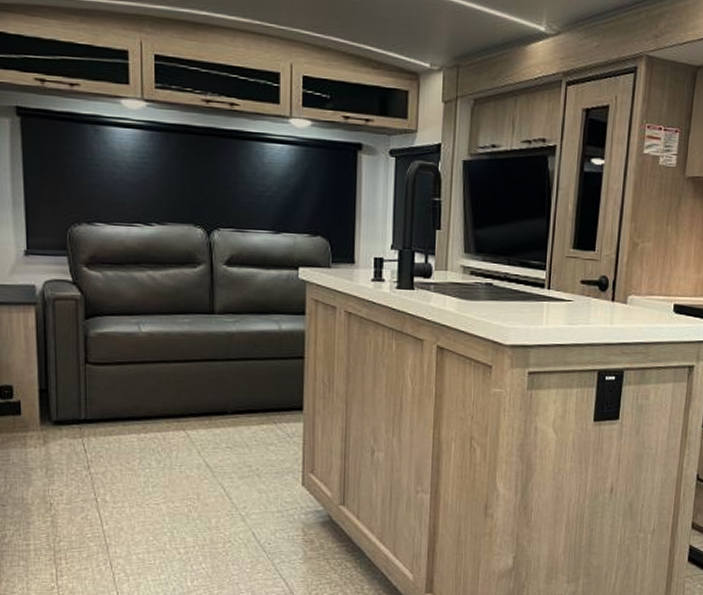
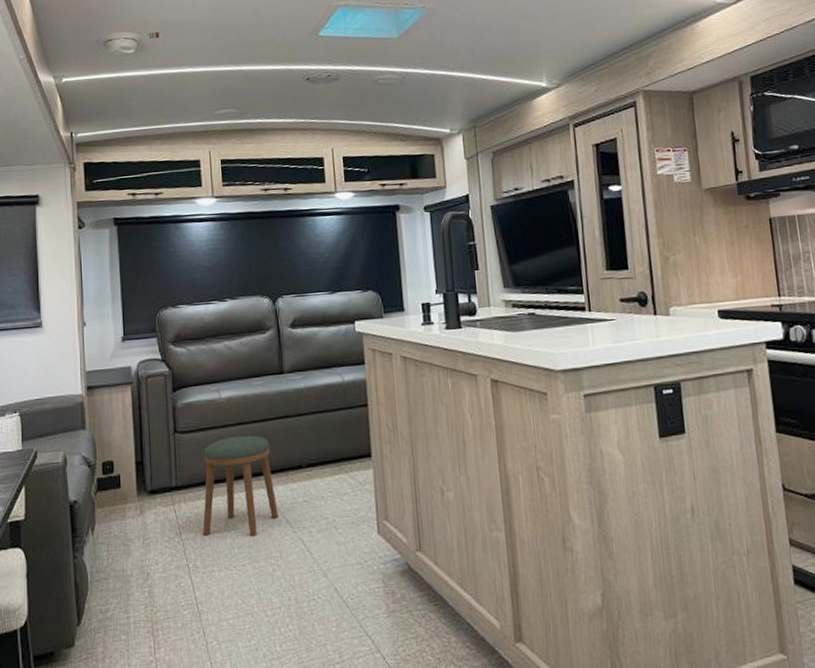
stool: none [114,374,199,477] -> present [203,435,279,537]

